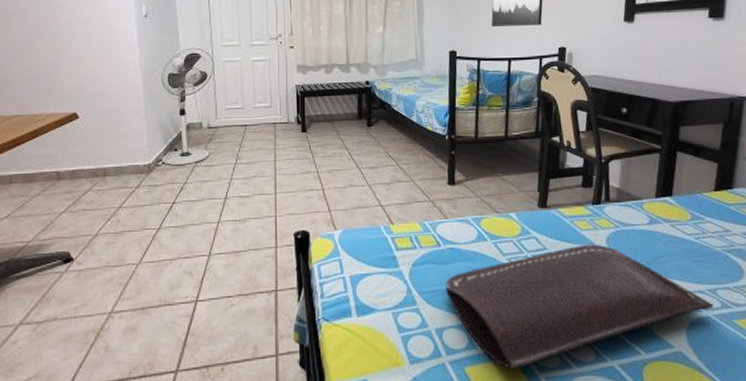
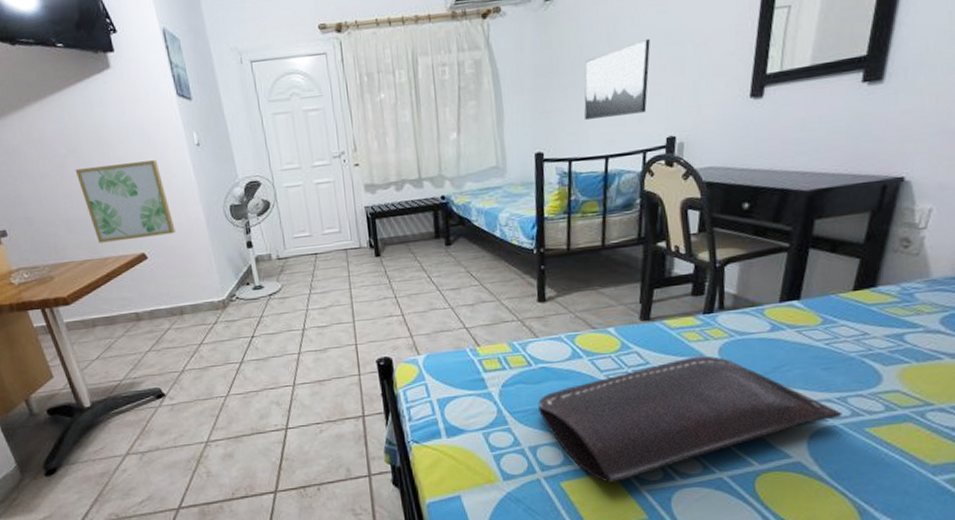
wall art: none [20,26,111,100] -> present [75,160,176,243]

